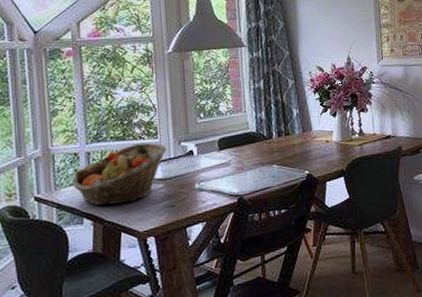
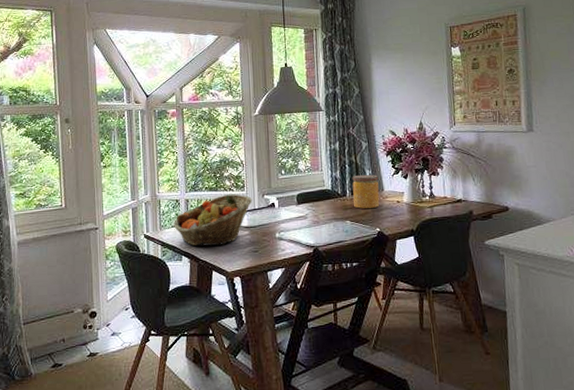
jar: none [278,114,308,151] -> present [352,174,380,209]

